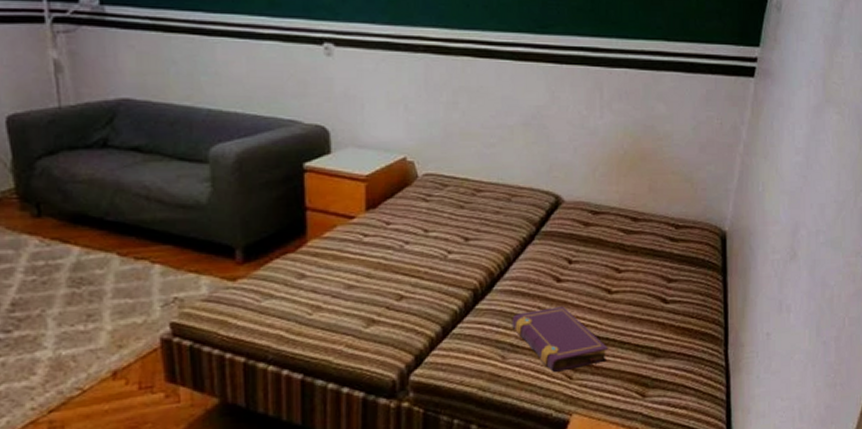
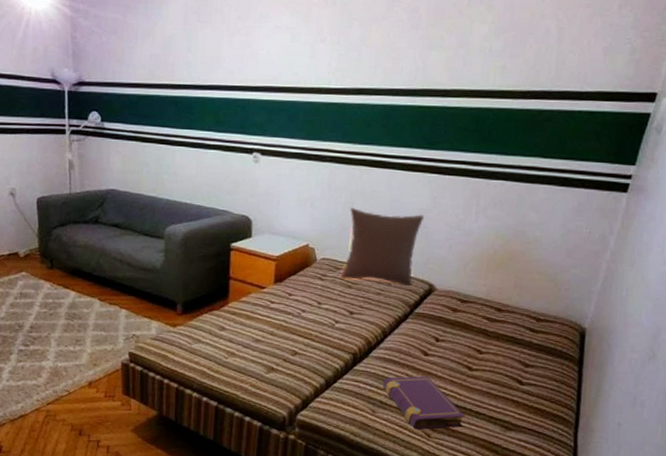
pillow: none [449,107,543,201] -> present [340,207,425,287]

